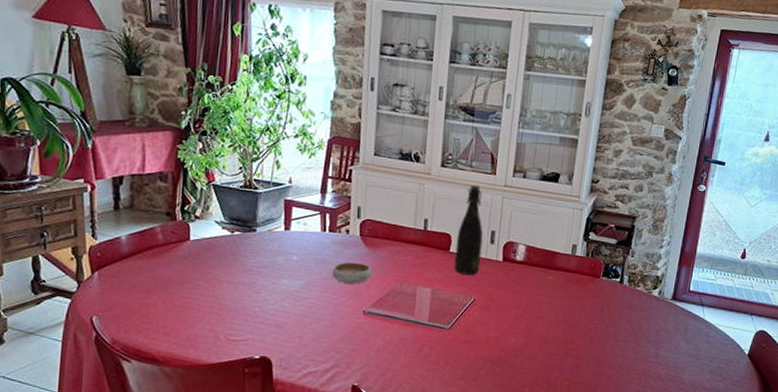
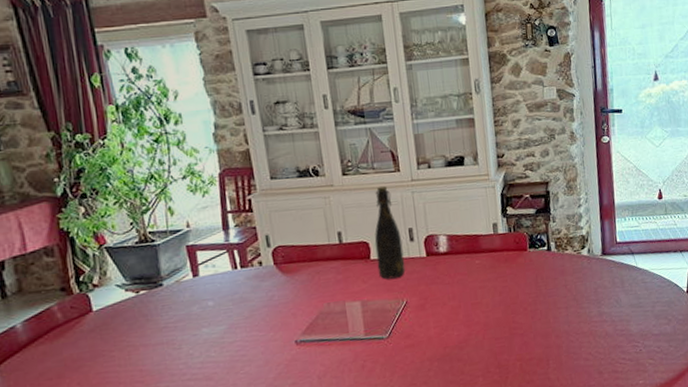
bowl: present [332,262,372,284] -> none [253,292,296,318]

